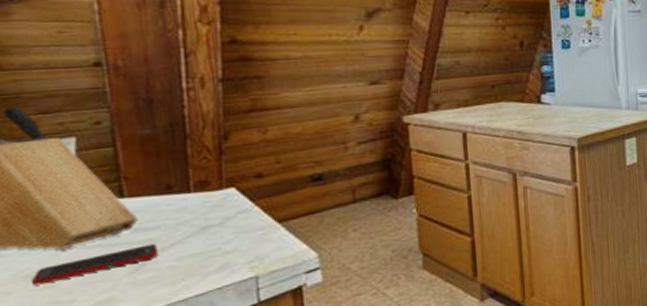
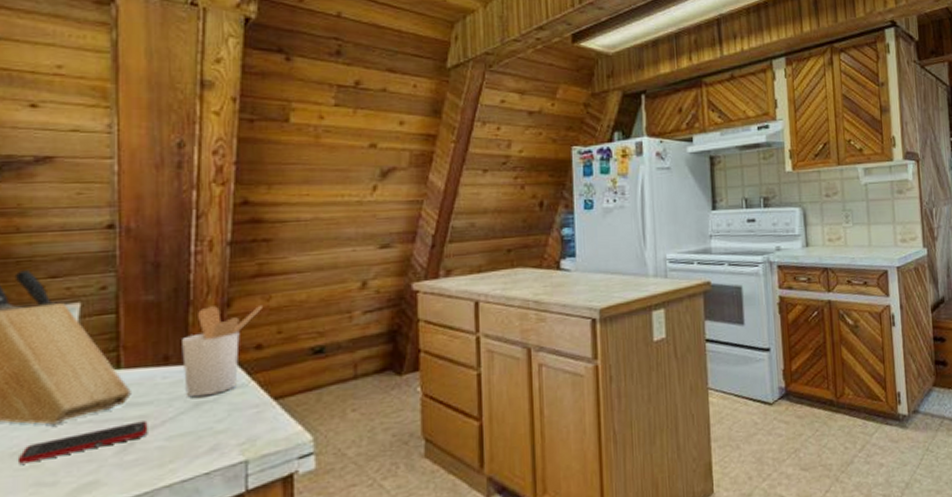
utensil holder: none [182,137,260,222] -> present [182,304,262,398]

